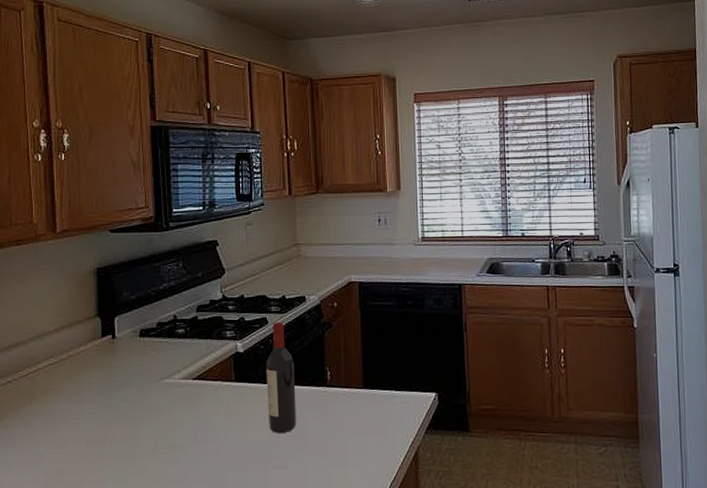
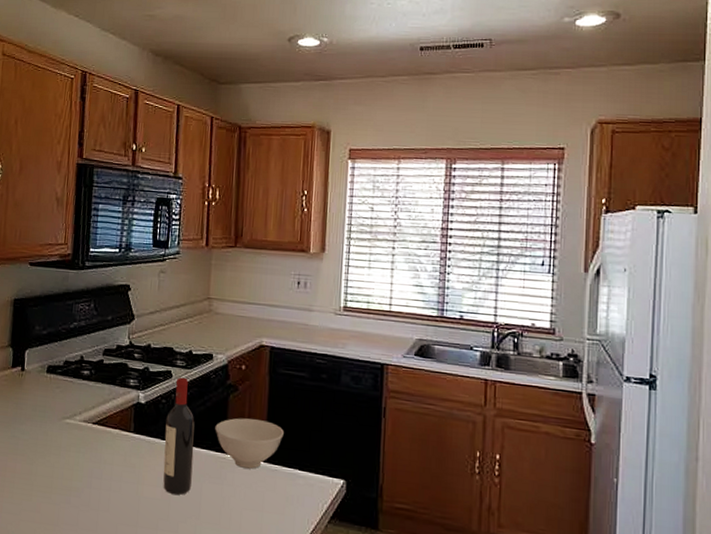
bowl: none [314,351,378,397] -> present [215,418,284,469]

